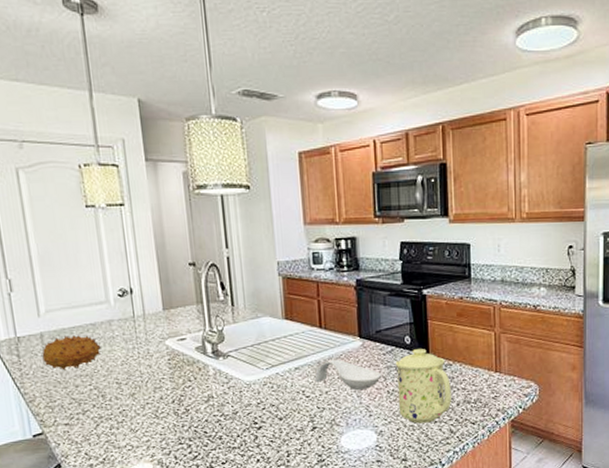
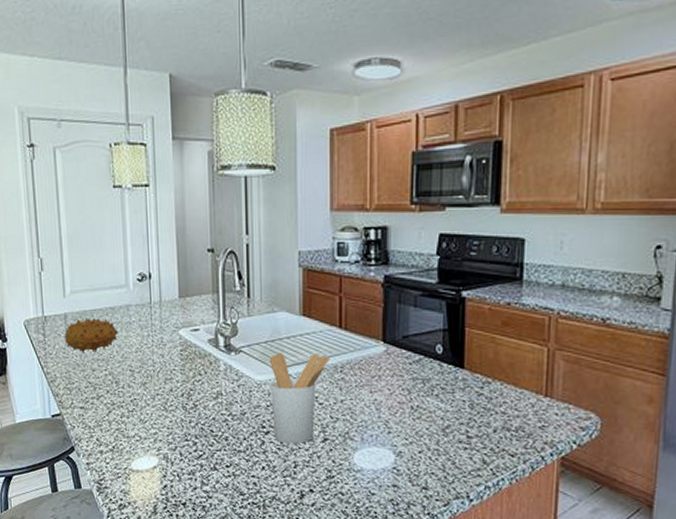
utensil holder: none [256,352,313,436] -> present [269,353,329,444]
spoon rest: present [314,359,381,390] -> none [329,364,405,402]
mug: present [395,349,451,424] -> none [422,361,488,449]

